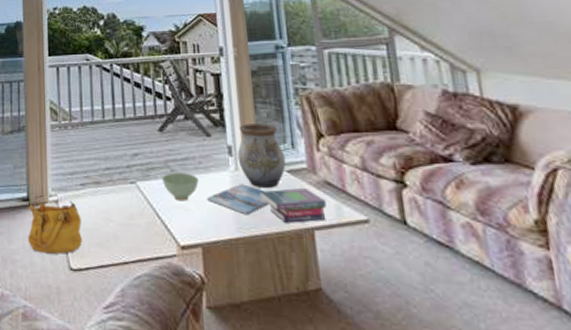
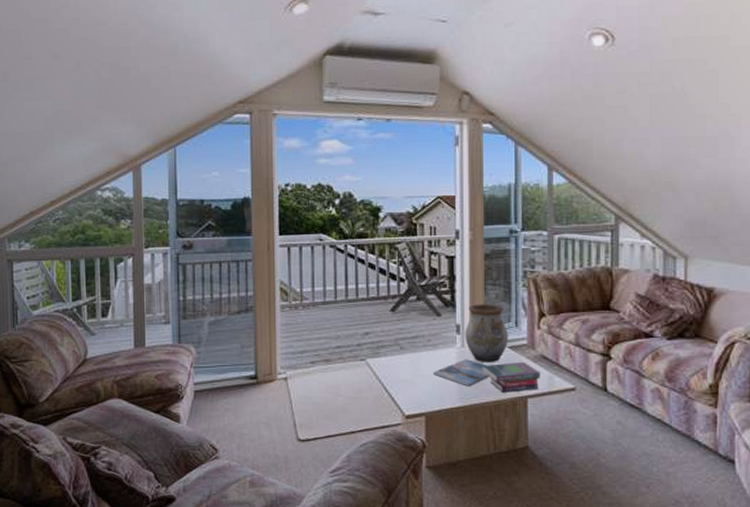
handbag: present [28,200,82,254] -> none [256,377,310,427]
bowl: present [161,172,199,201] -> none [391,350,426,376]

